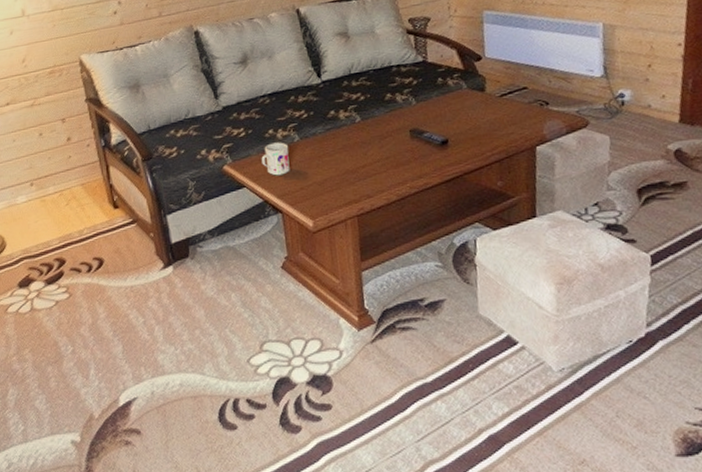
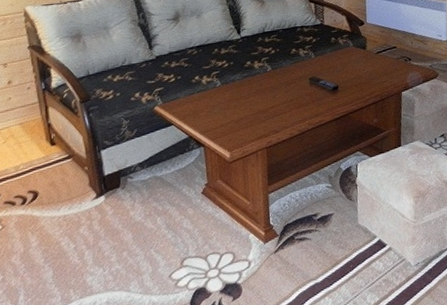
mug: present [261,142,290,176] -> none [188,87,212,115]

